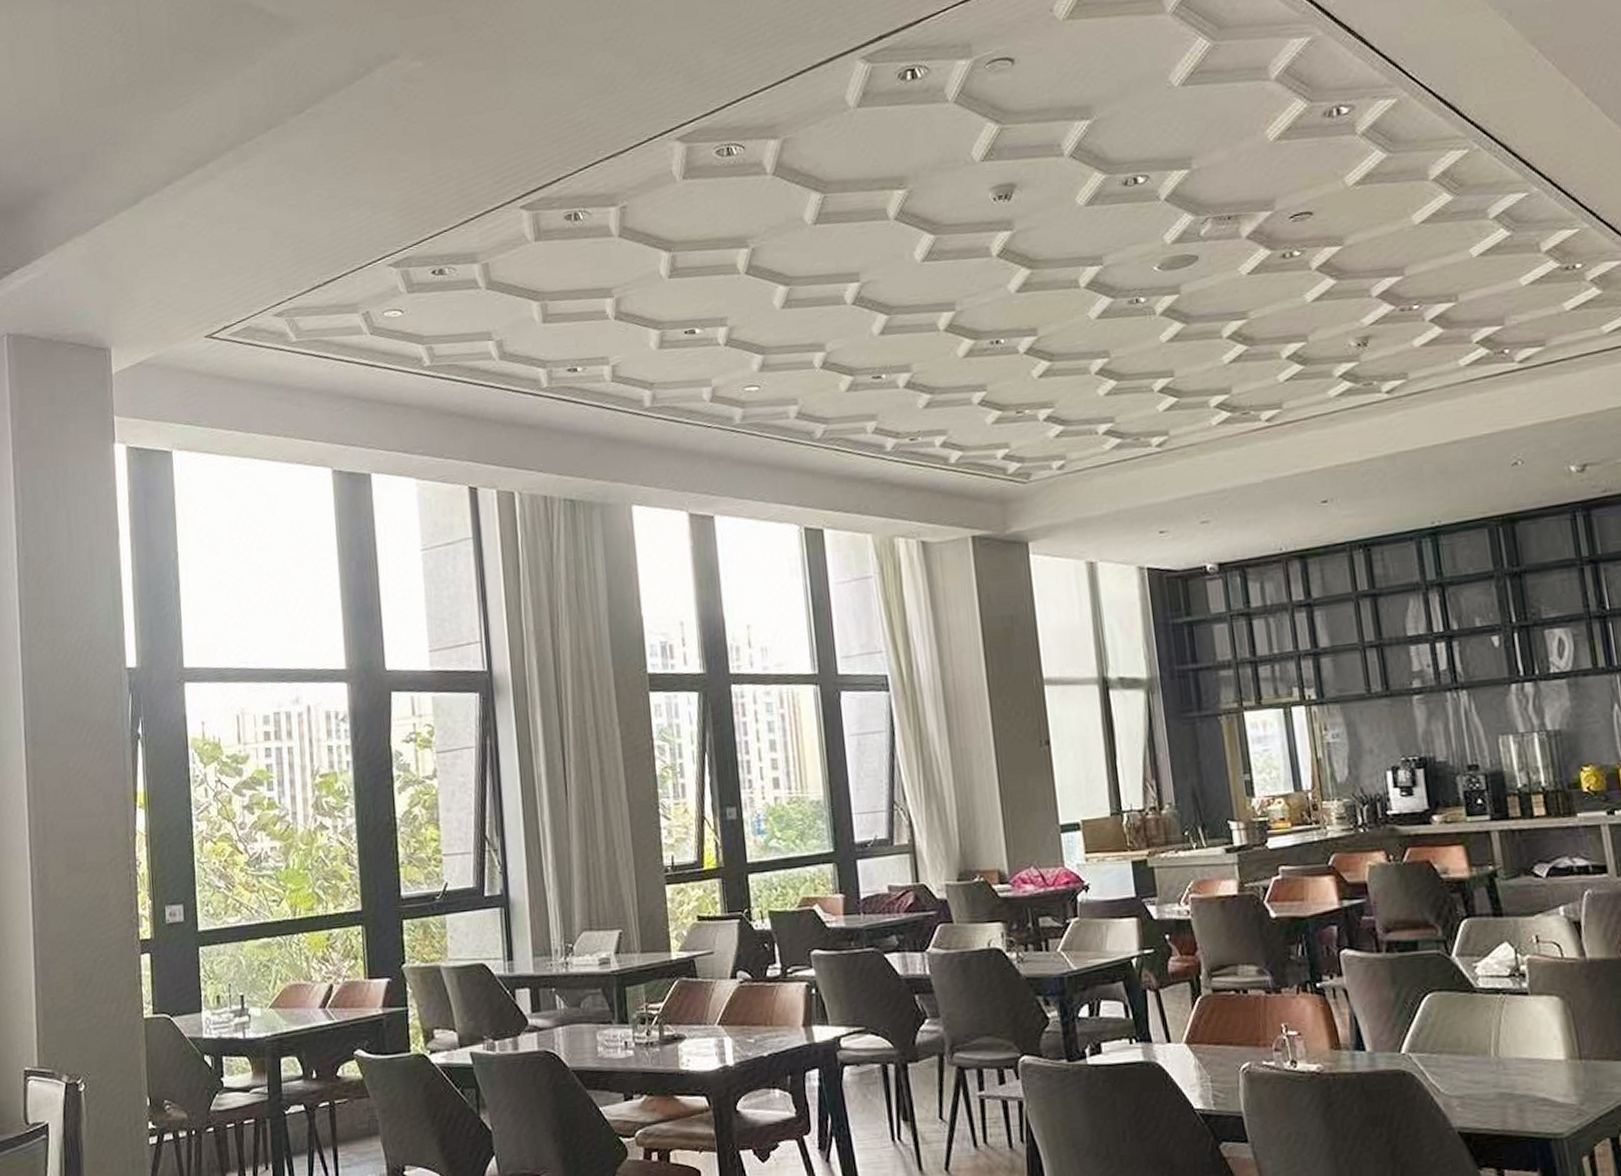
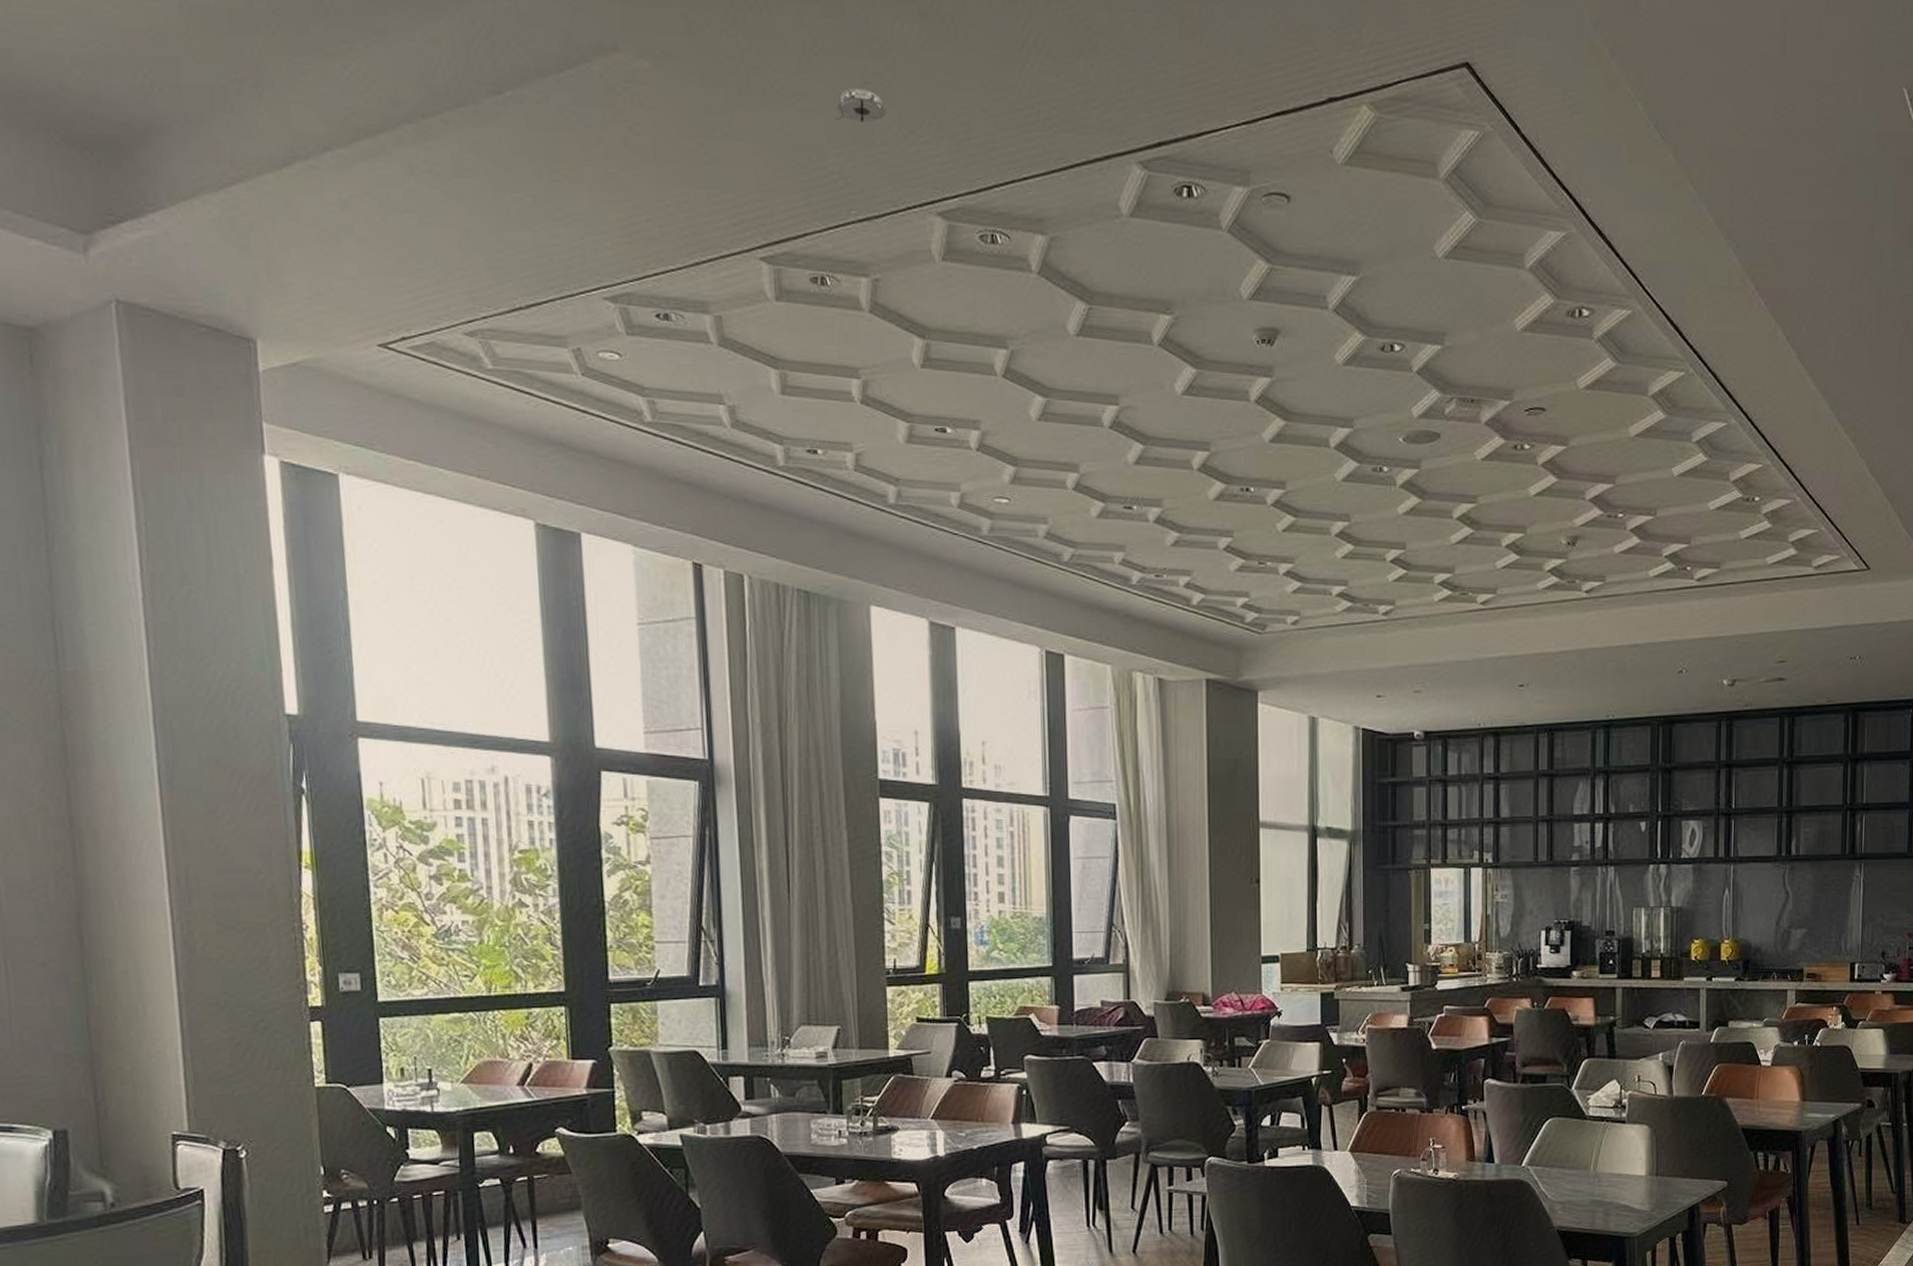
smoke detector: none [582,45,627,77] -> present [836,88,887,123]

